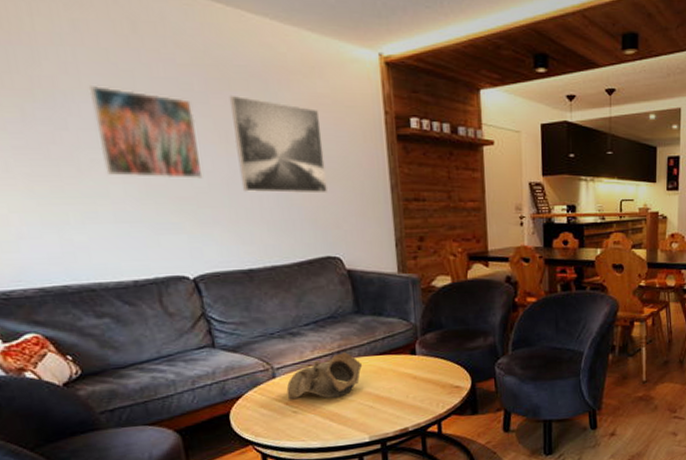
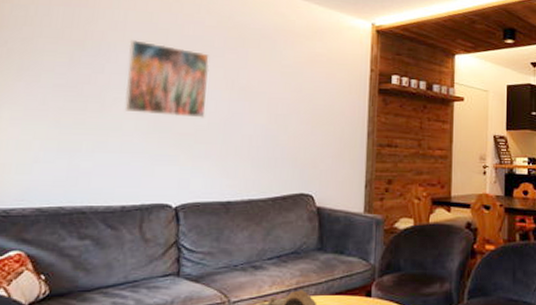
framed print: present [229,95,329,194] -> none [236,51,315,136]

